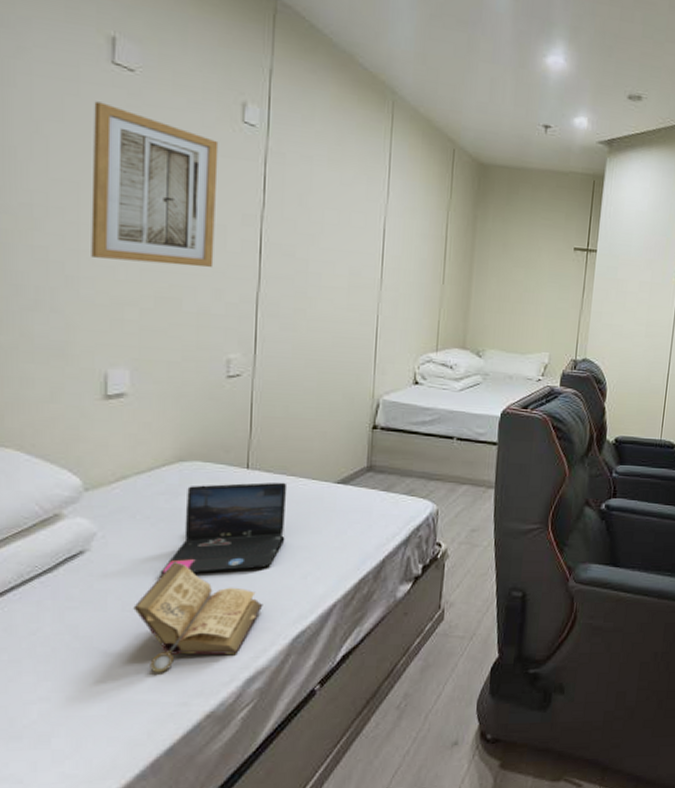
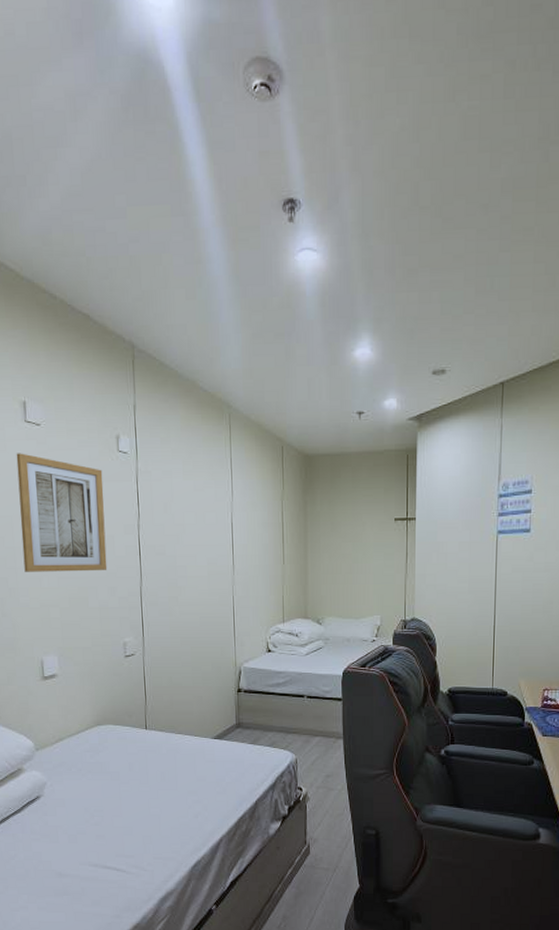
book: present [133,561,263,673] -> none [76,803,167,891]
laptop: present [160,482,288,575] -> none [91,739,179,815]

